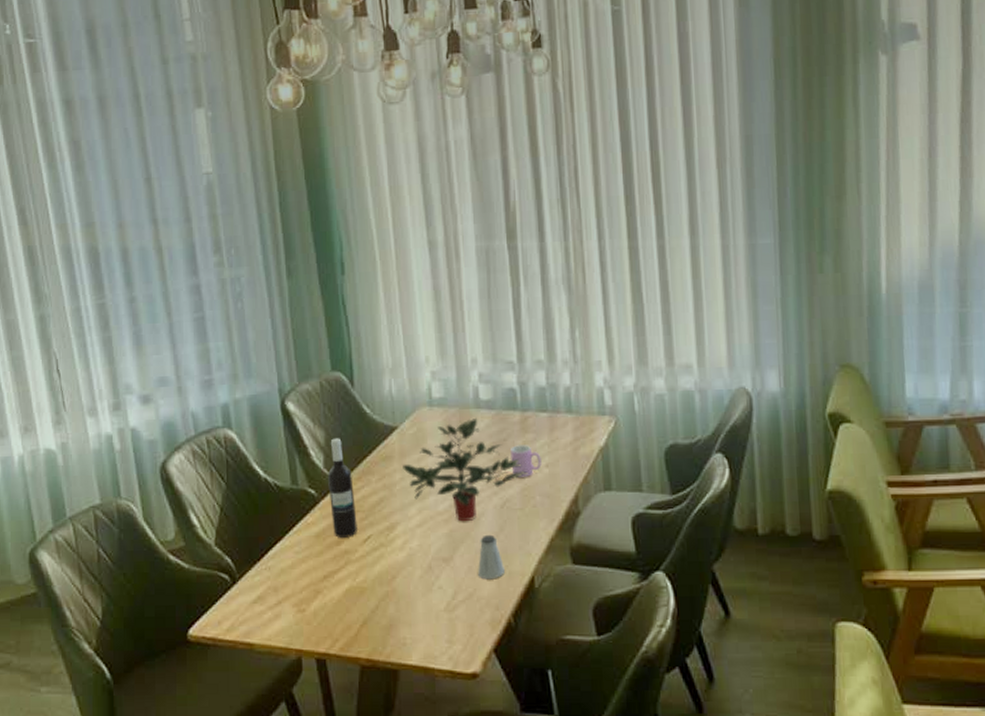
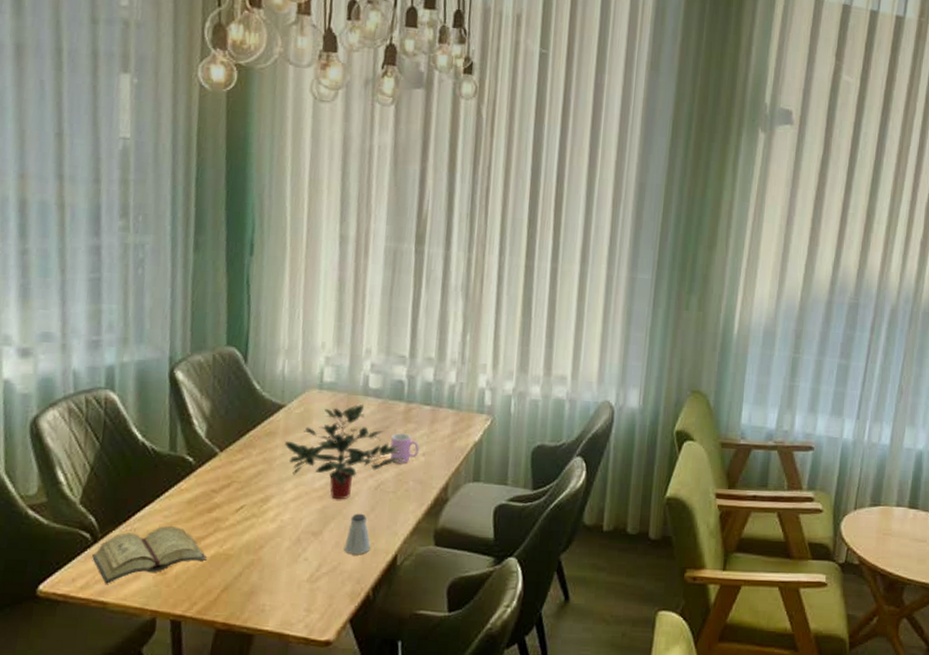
diary: none [233,562,342,625] -> present [92,526,207,584]
wine bottle: present [328,438,357,538] -> none [206,410,233,506]

